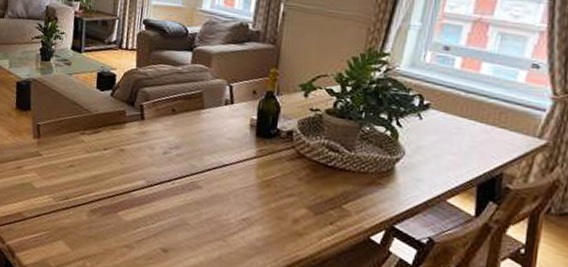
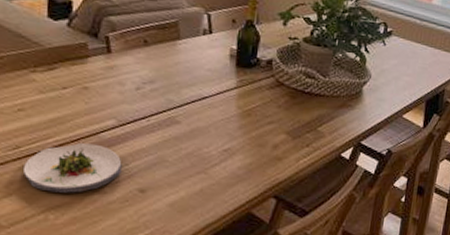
salad plate: none [69,199,149,245] -> present [22,143,122,193]

